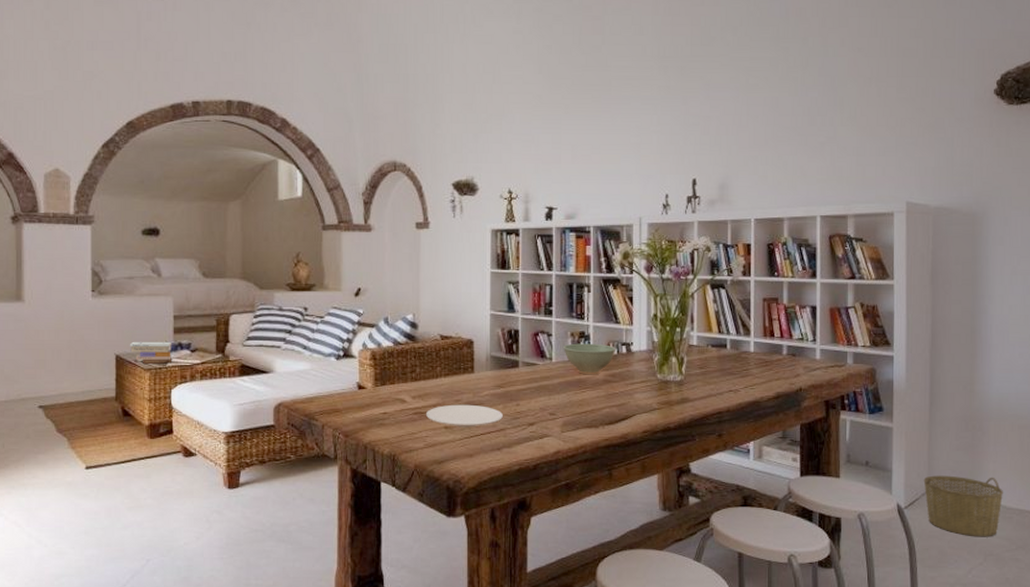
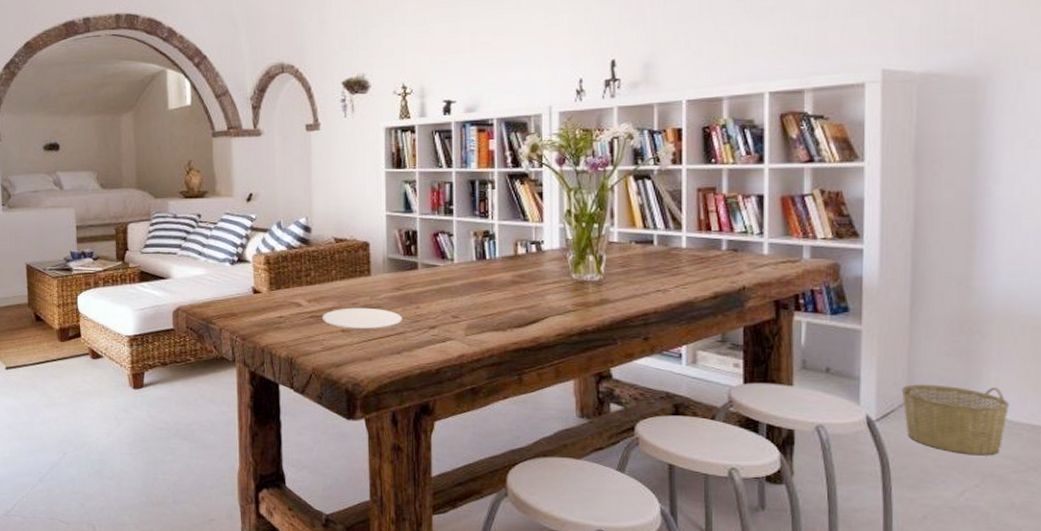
books: present [129,341,173,364] -> none [37,250,77,272]
bowl: present [563,343,616,375] -> none [466,242,525,276]

